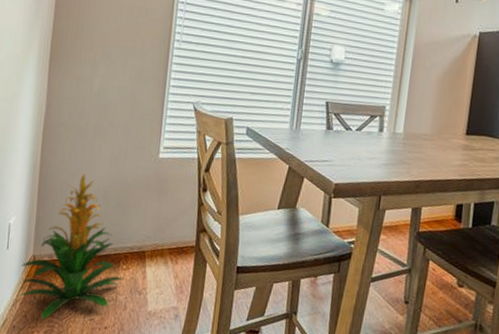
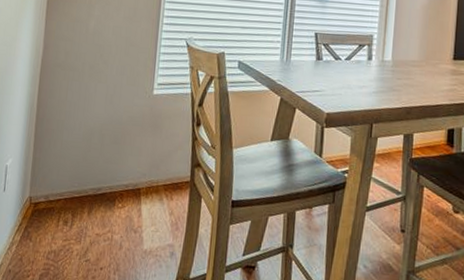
indoor plant: present [18,173,124,320] -> none [14,113,119,262]

